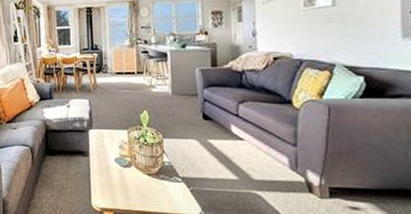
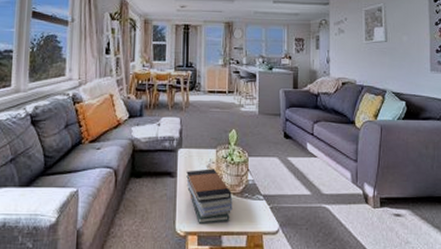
book stack: none [99,149,149,202] -> present [186,169,233,225]

